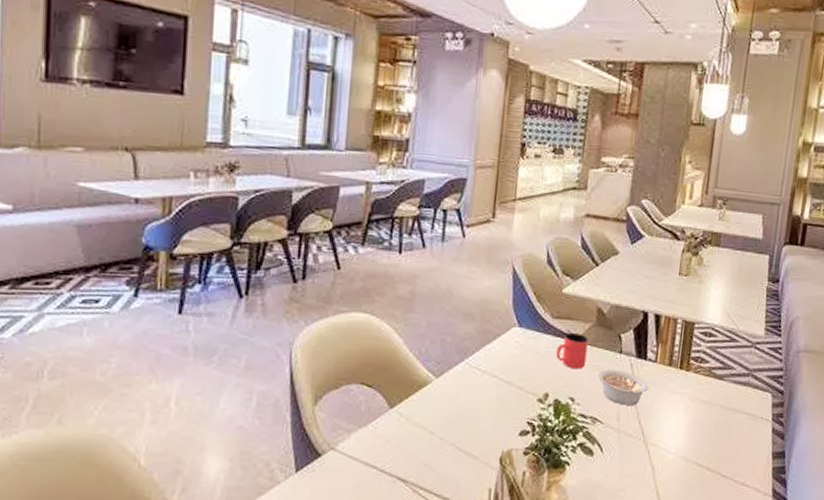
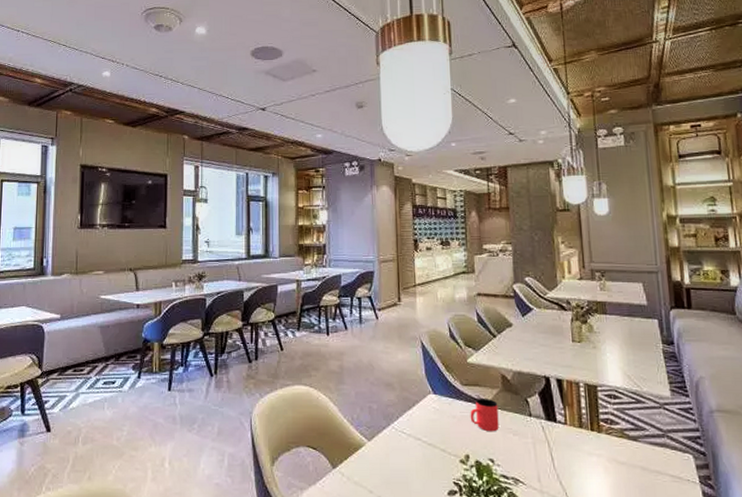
legume: present [598,370,649,405] -> none [513,432,564,466]

